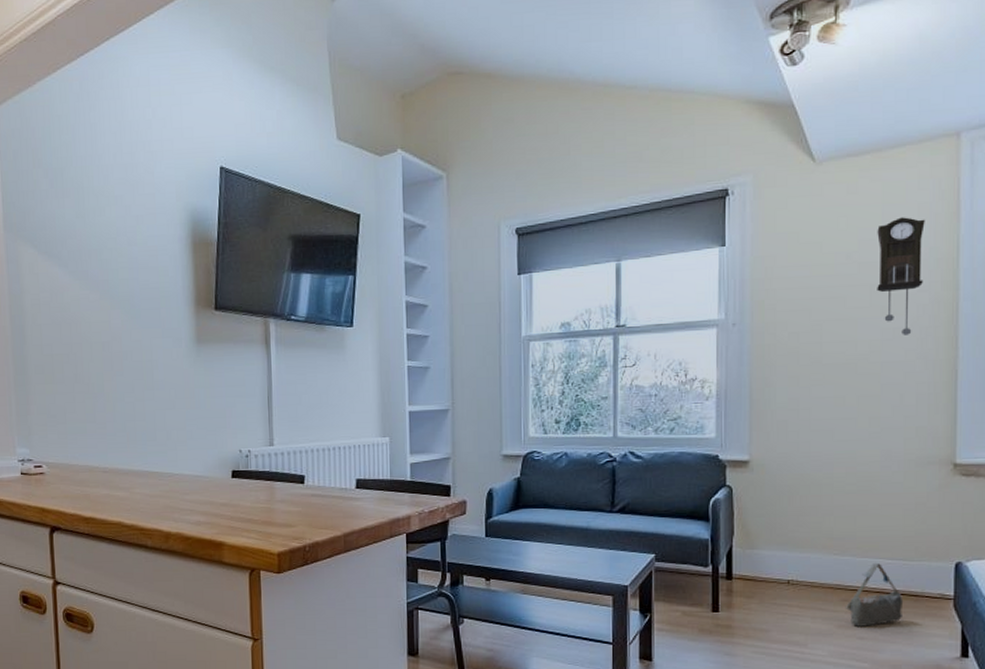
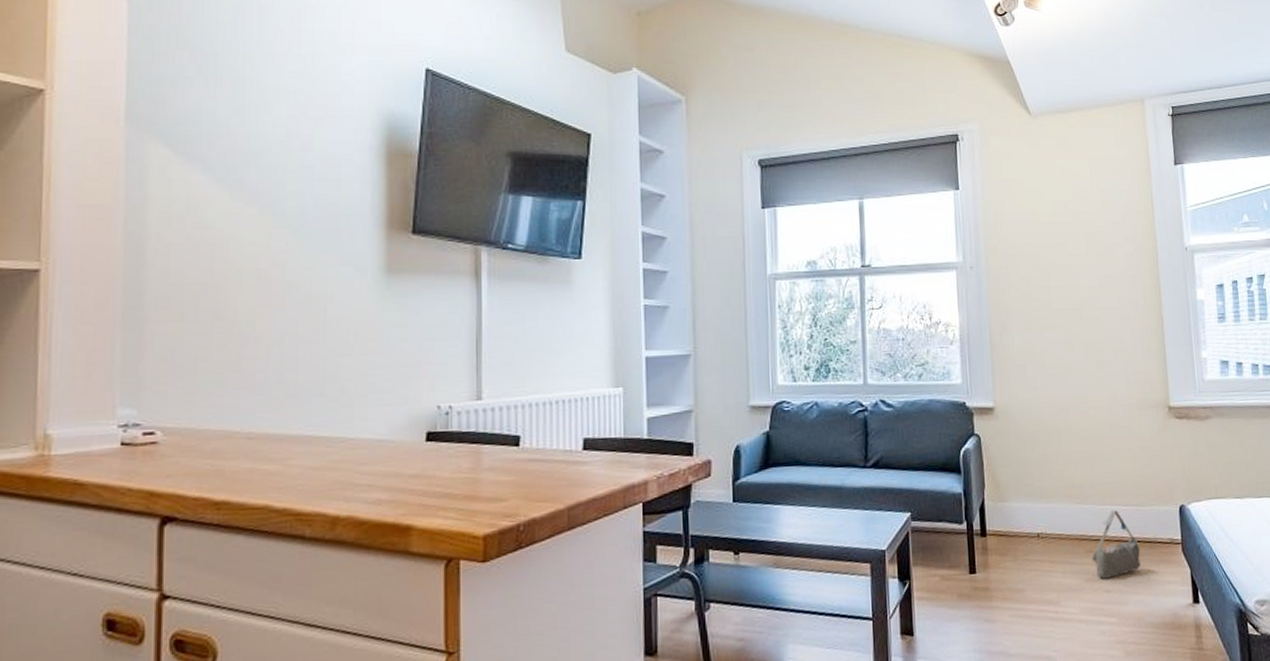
pendulum clock: present [877,217,925,335] -> none [1087,172,1128,282]

